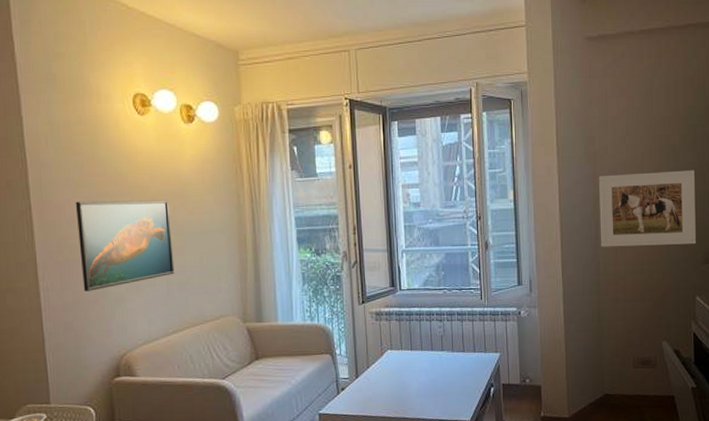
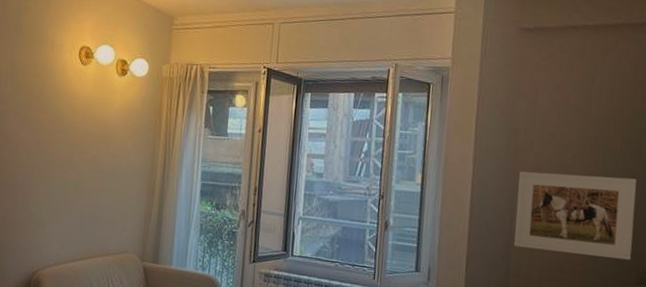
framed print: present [75,199,175,291] -> none [13,132,95,211]

